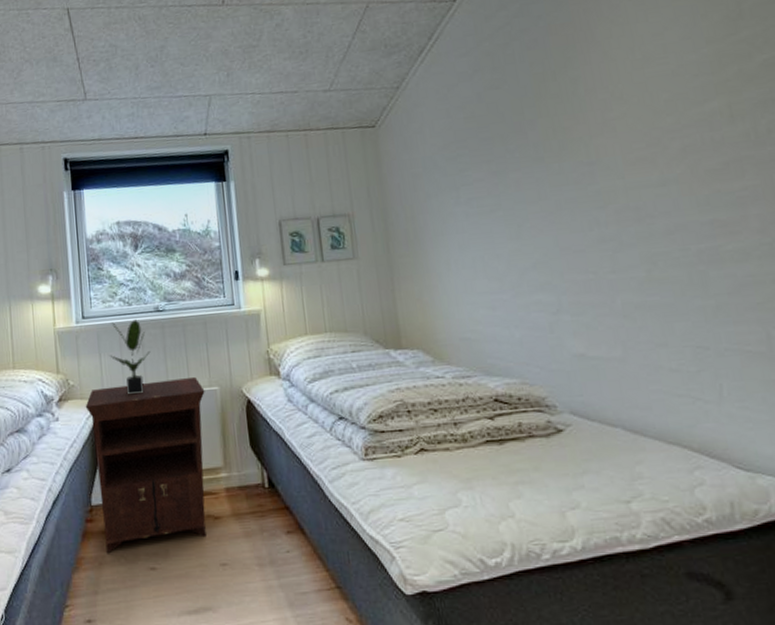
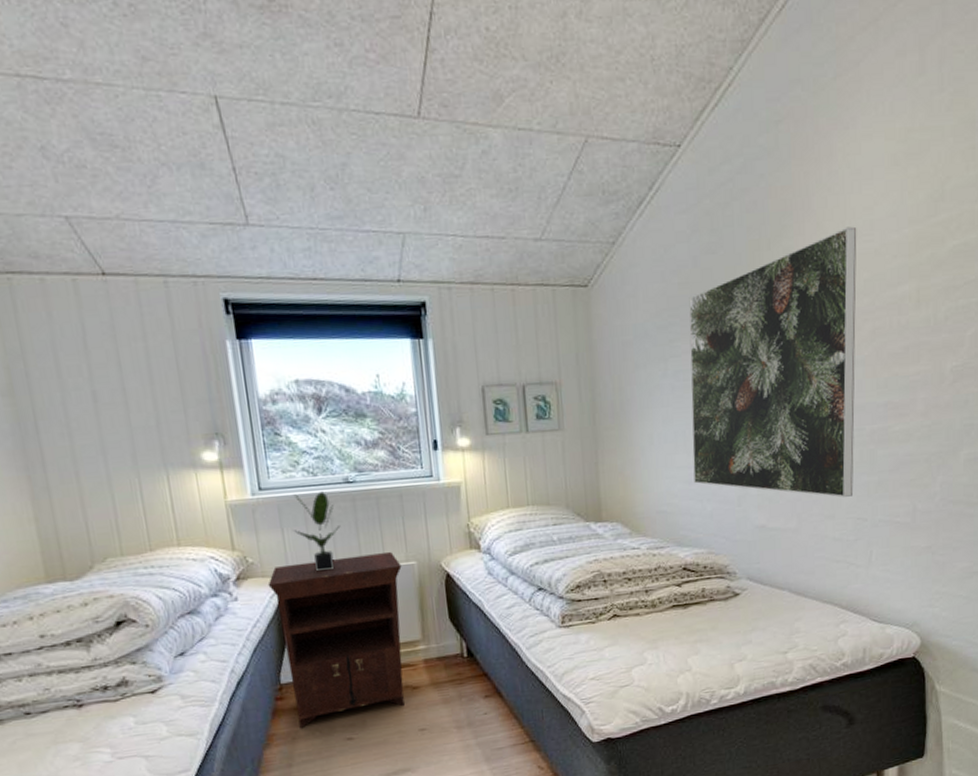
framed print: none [476,52,687,324] -> present [689,226,857,498]

